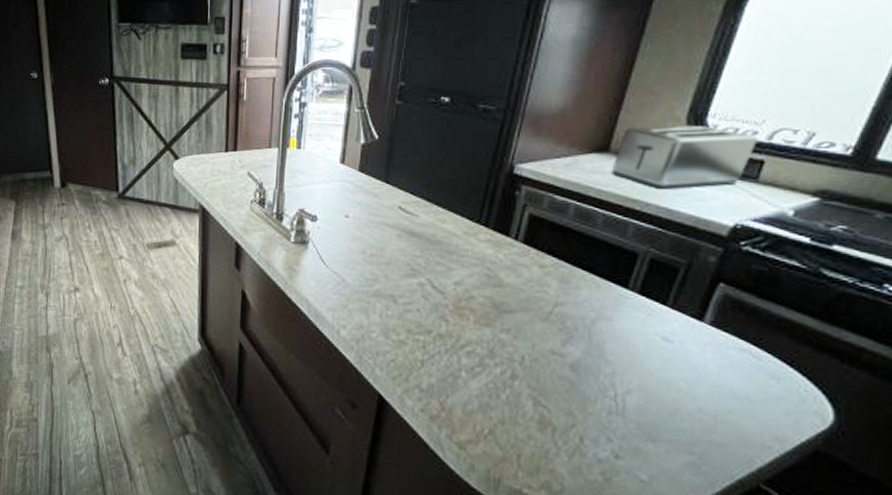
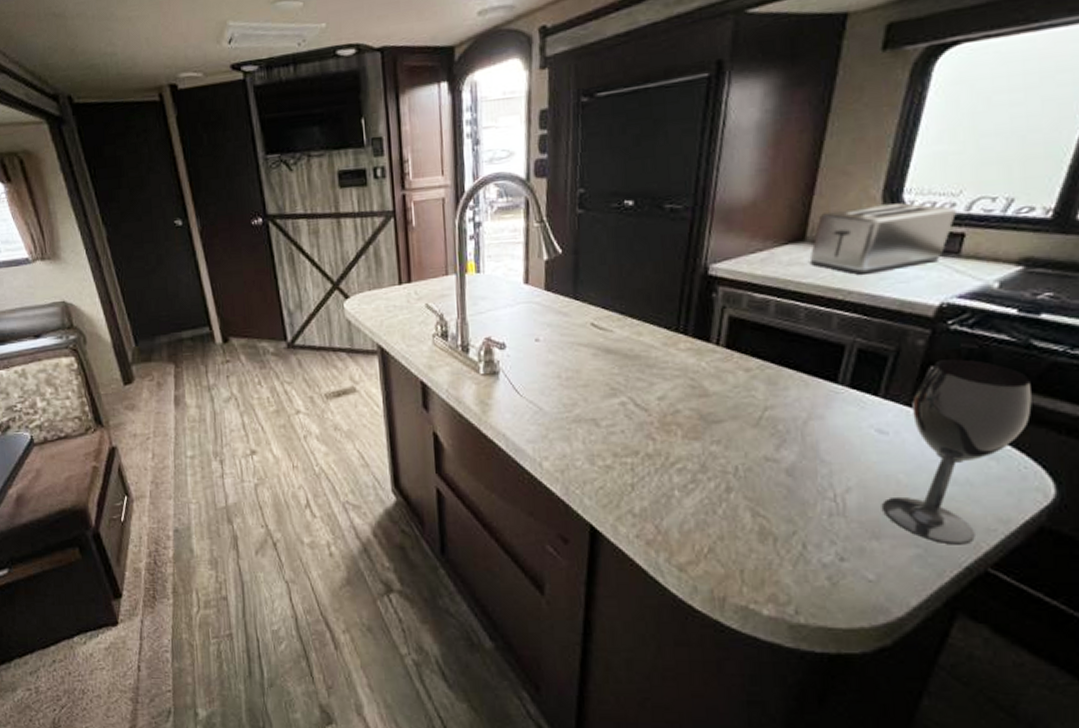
wine glass: none [661,278,819,458] -> present [883,359,1033,545]

